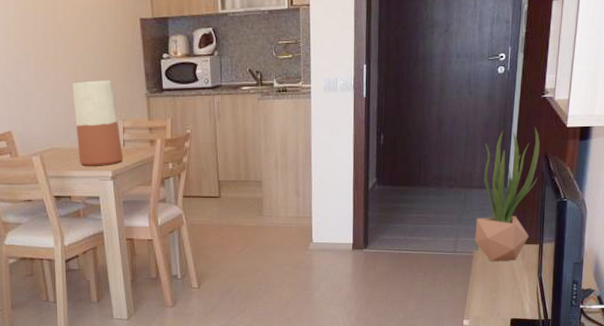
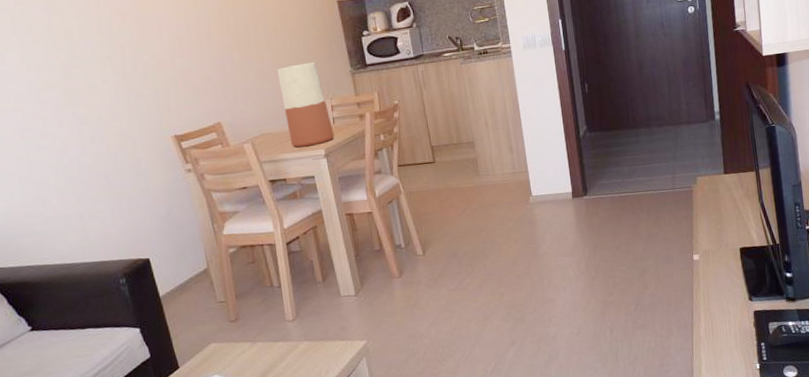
potted plant: present [475,127,540,262] -> none [686,59,744,194]

